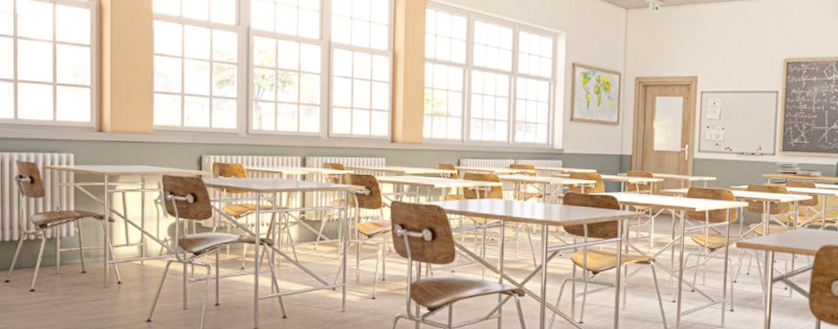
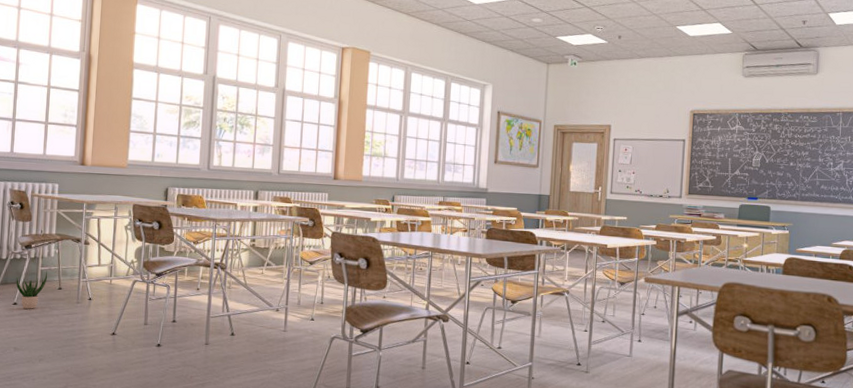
potted plant: none [31,253,68,296] -> present [16,271,48,309]

